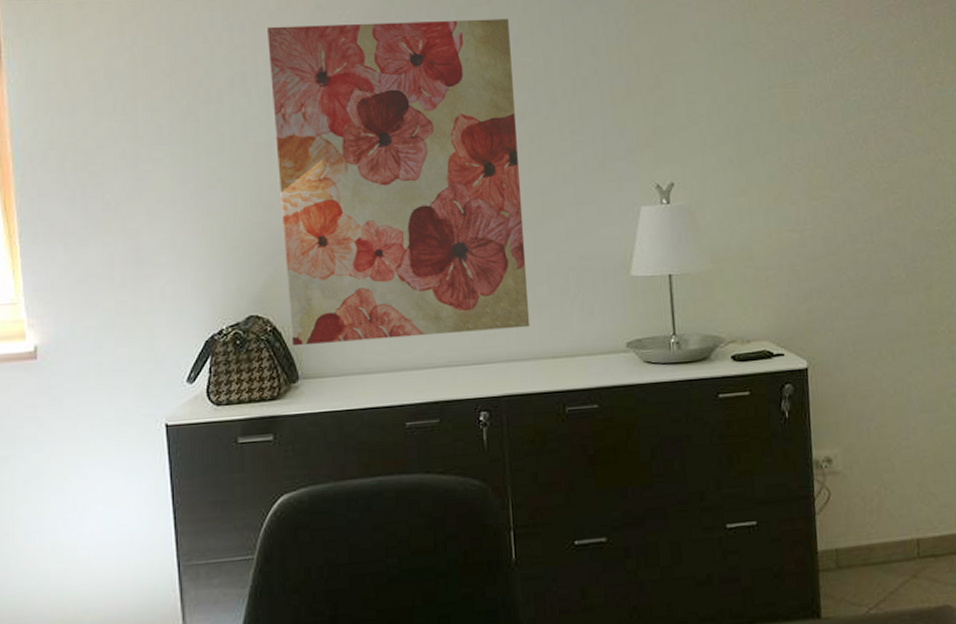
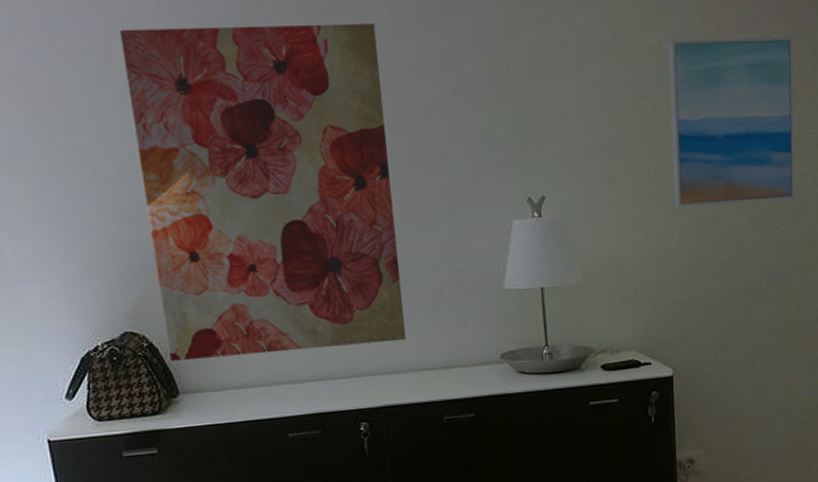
wall art: none [797,27,933,194] -> present [667,37,796,207]

